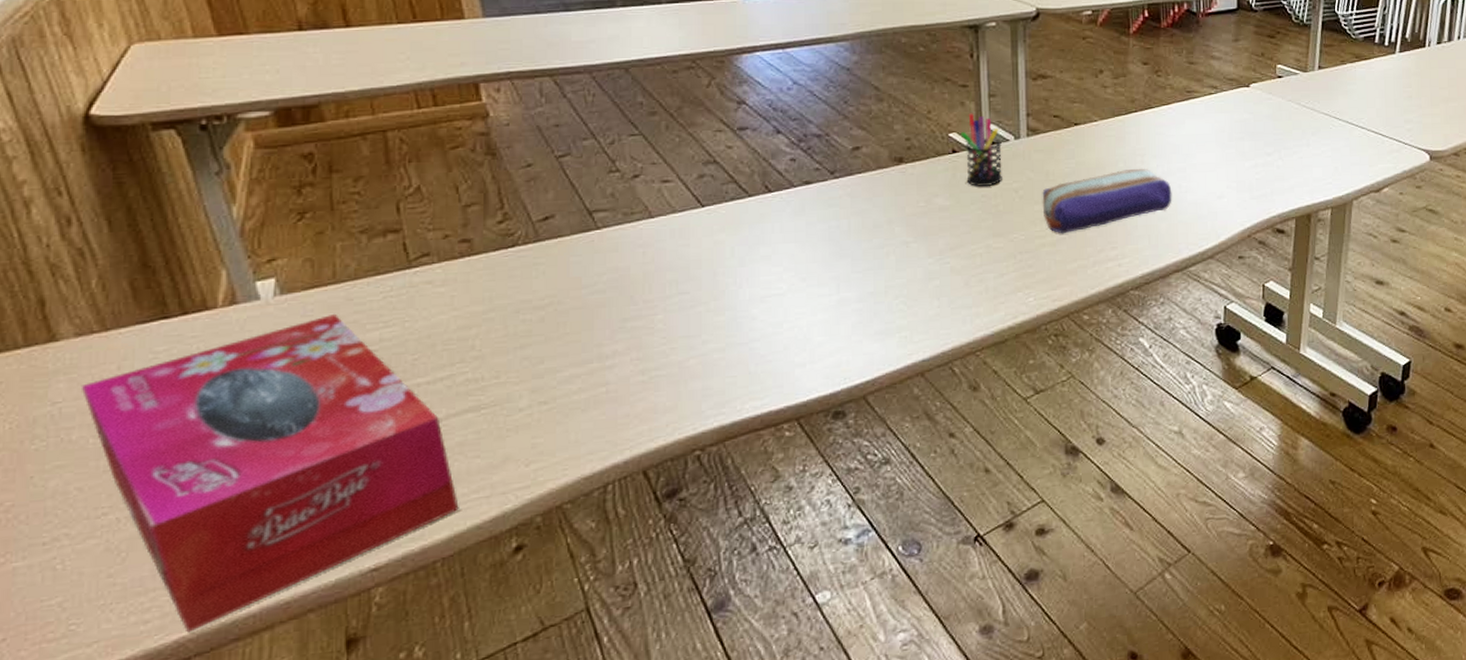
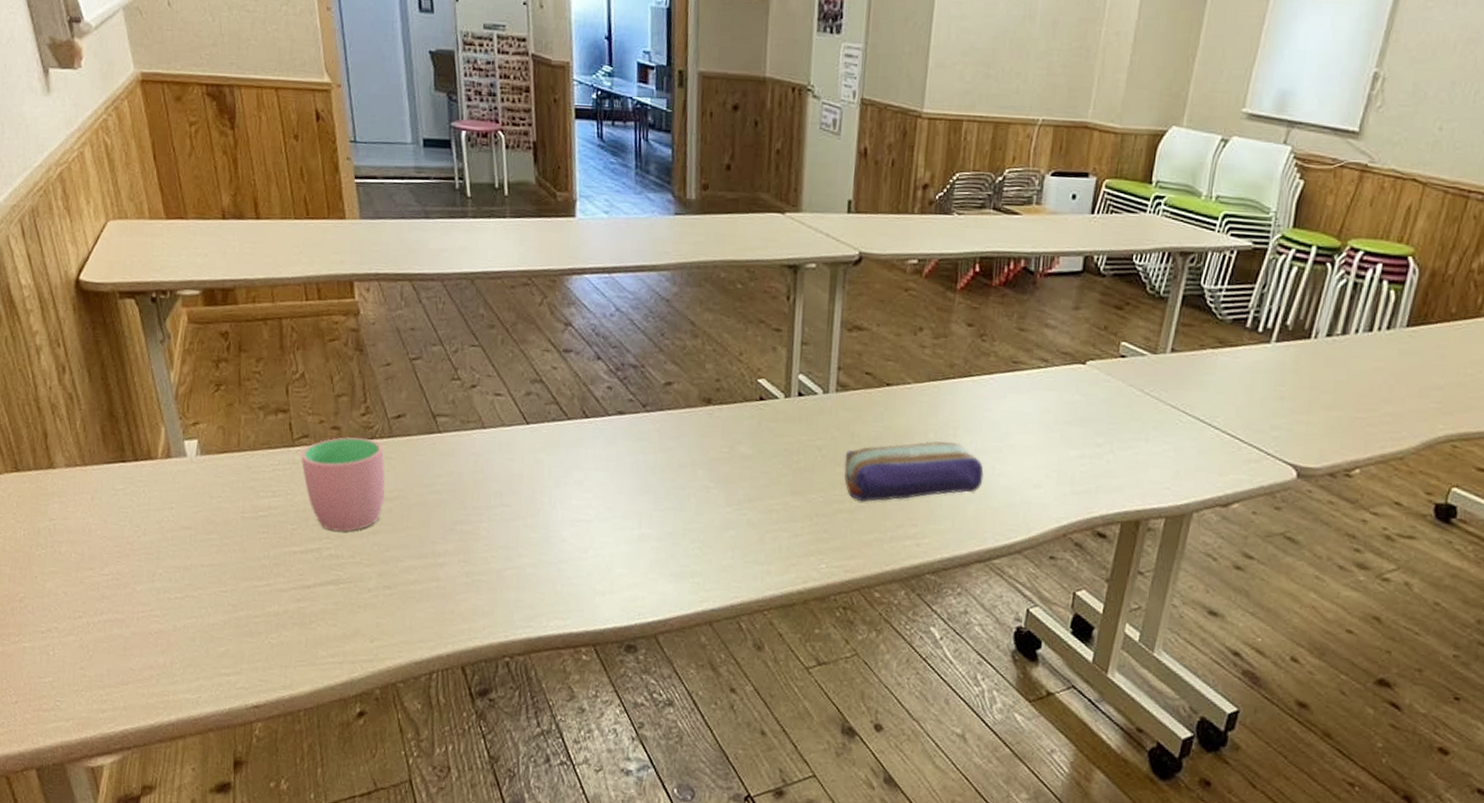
tissue box: present [80,313,459,633] -> none [68,478,319,727]
cup: none [421,246,534,353] -> present [301,437,385,532]
pen holder: present [960,113,1002,186] -> none [769,360,810,440]

